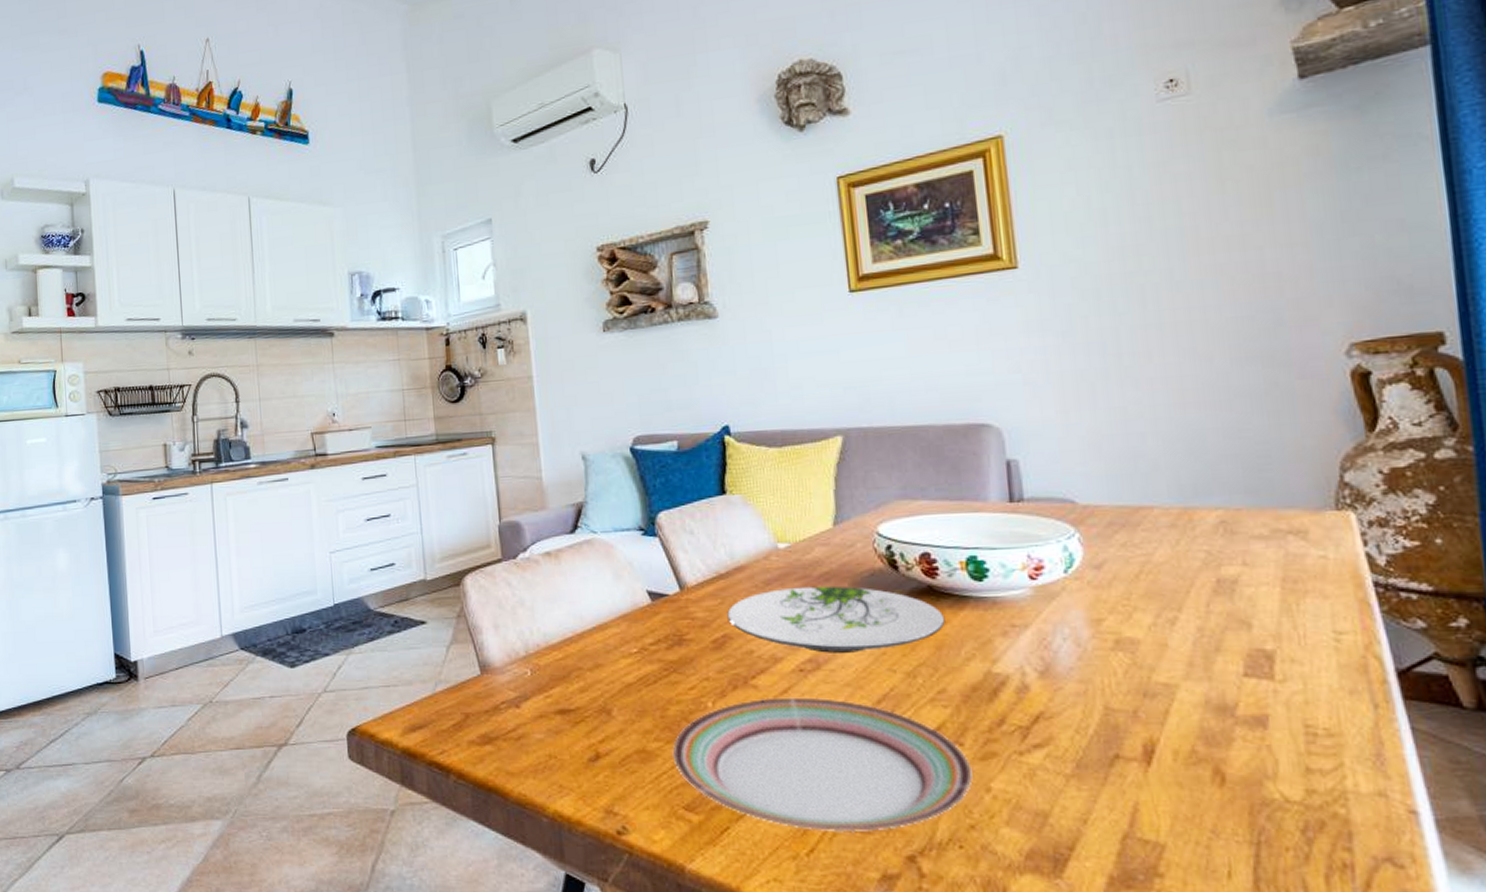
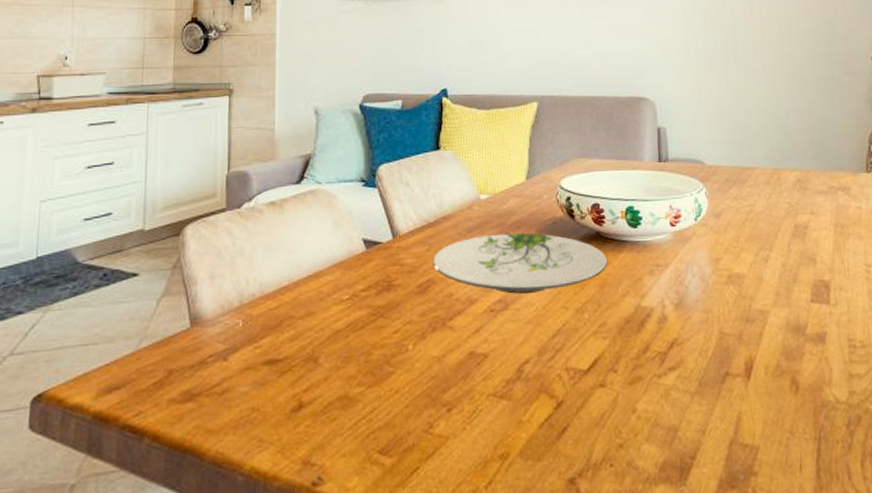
plate: present [672,697,973,833] -> none [372,335,623,463]

